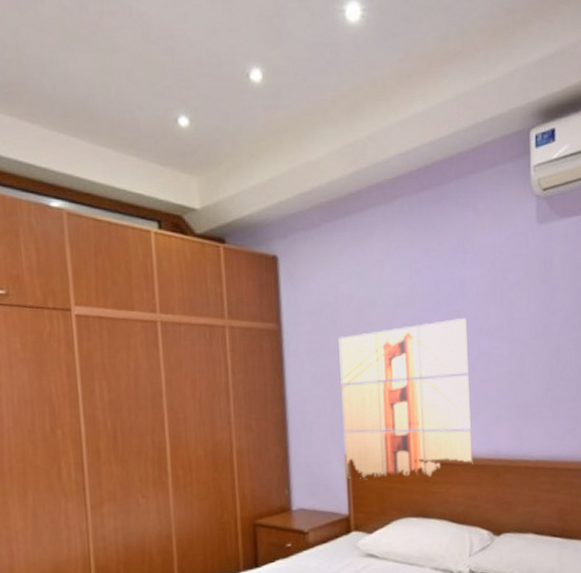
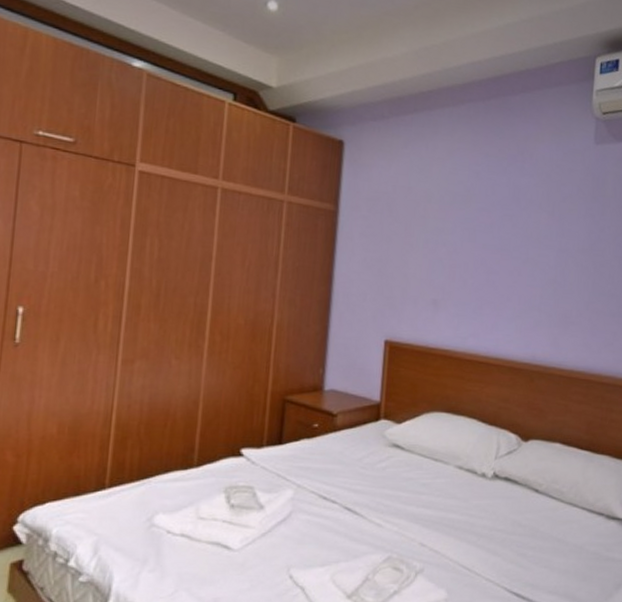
wall art: present [338,317,473,480] -> none [382,222,519,374]

